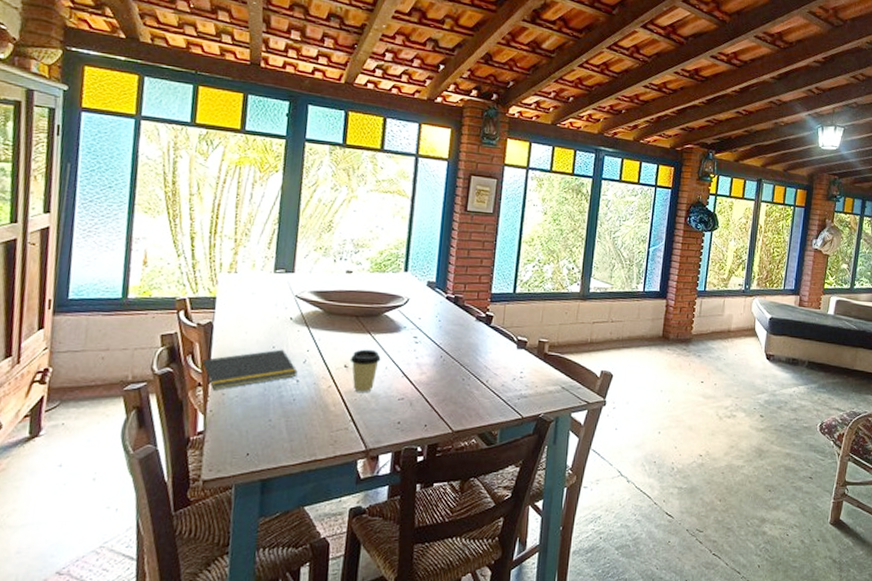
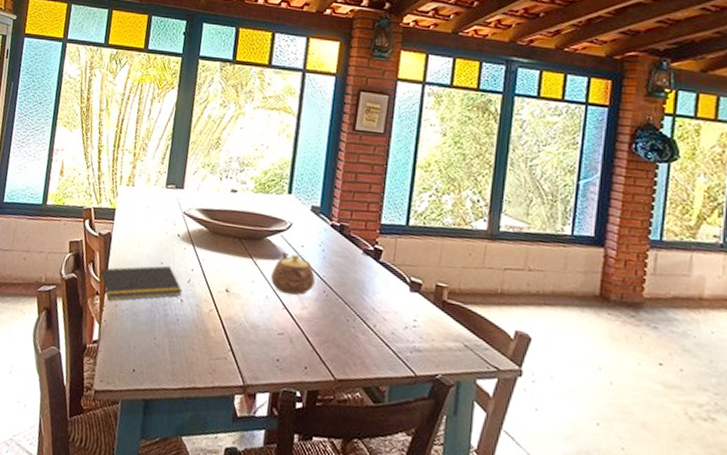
coffee cup: present [350,349,381,393] -> none [231,274,262,323]
teapot: none [389,325,432,364] -> present [270,251,315,295]

